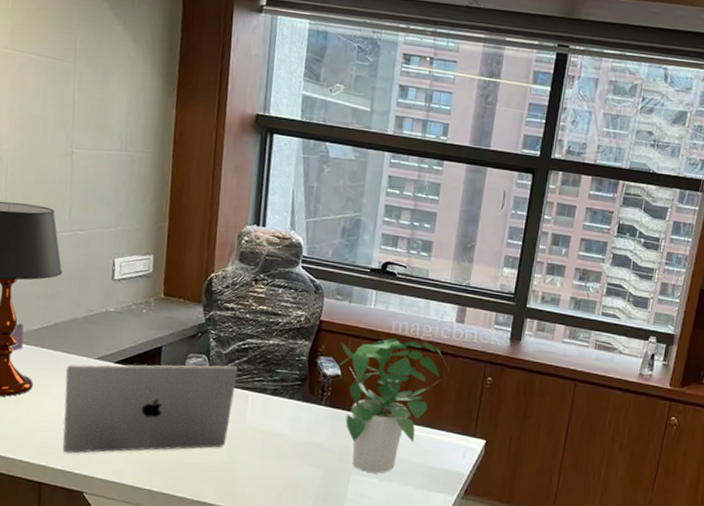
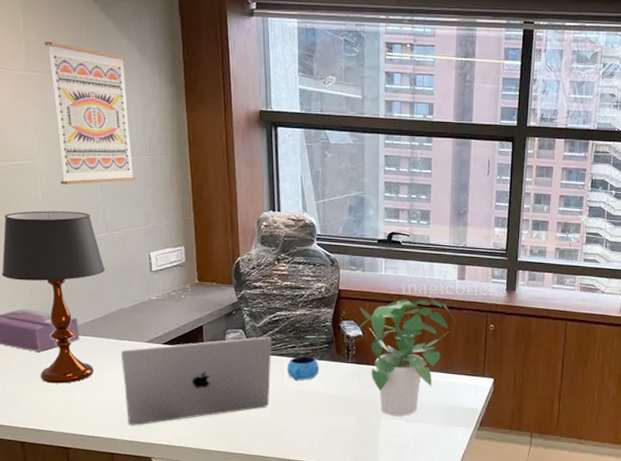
wall art: none [27,20,118,178] -> present [44,41,136,185]
mug: none [250,391,288,421] -> present [287,356,319,381]

